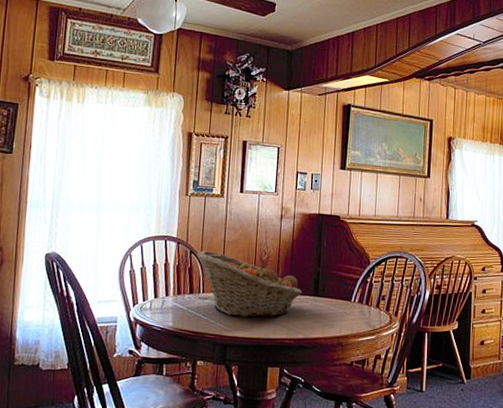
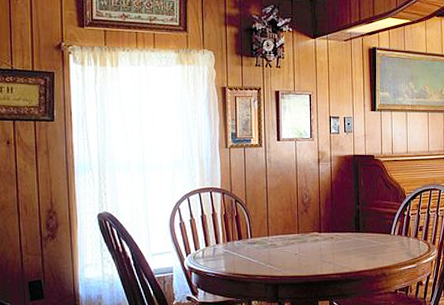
fruit basket: present [196,250,302,318] -> none [240,198,344,258]

